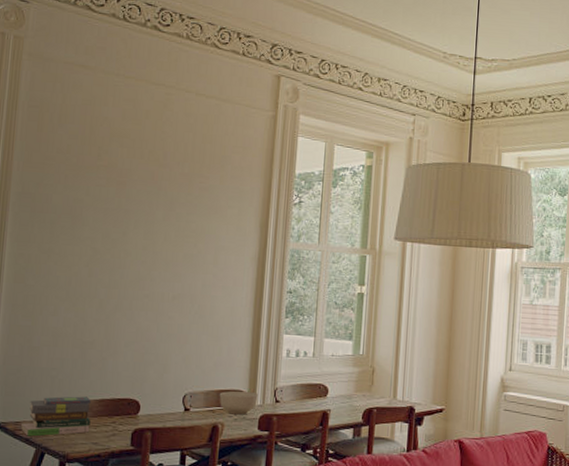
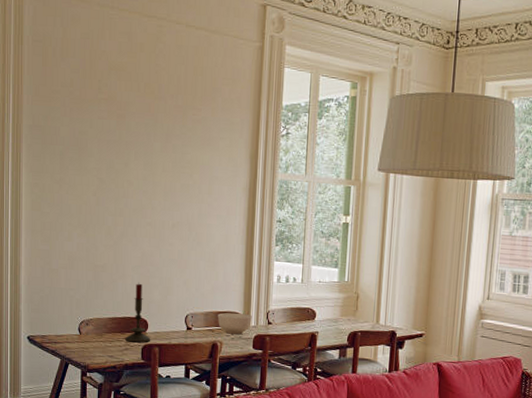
books: present [21,396,91,437] -> none [47,314,106,349]
candle: none [113,359,142,427] -> present [125,282,150,343]

